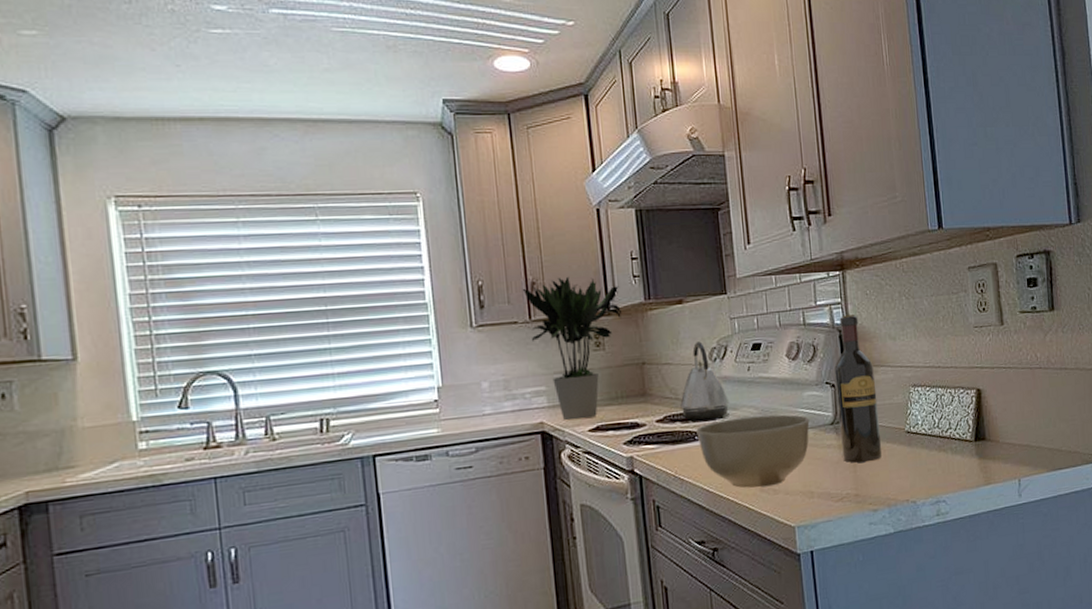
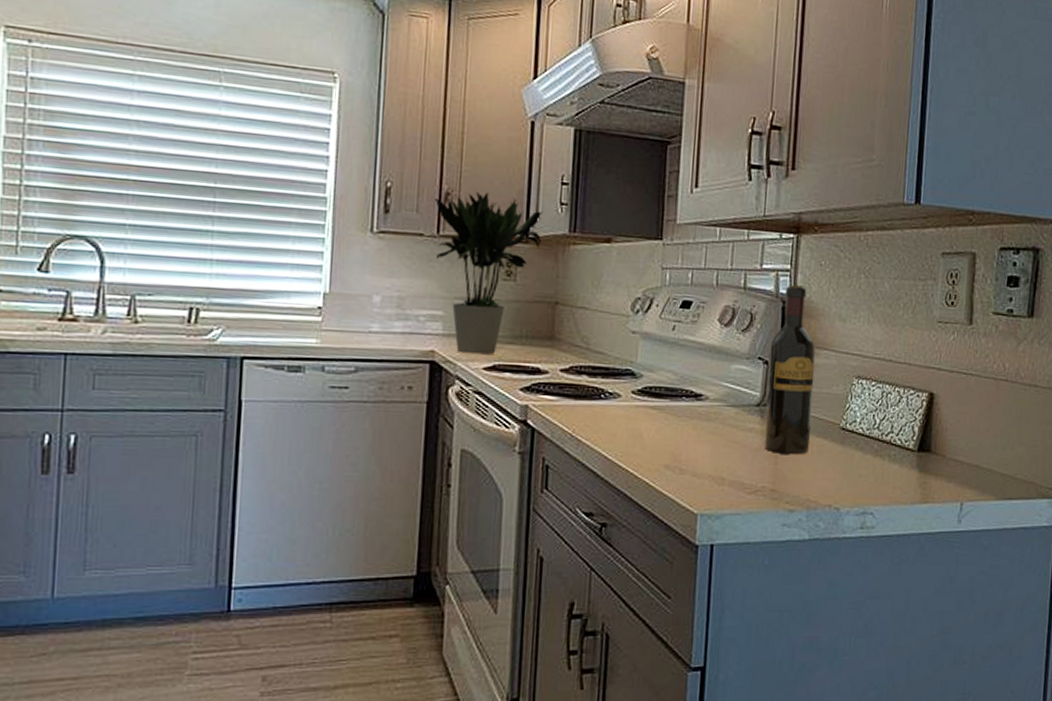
kettle: present [680,341,730,422] -> none [590,288,646,379]
bowl: present [696,414,810,489] -> none [603,381,733,464]

